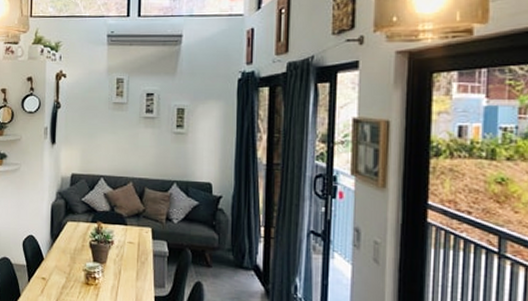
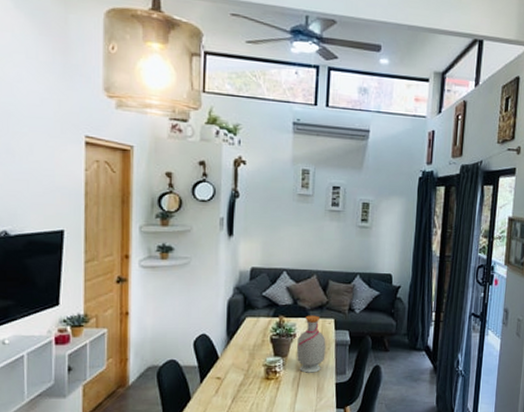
bottle: none [114,223,144,283] -> present [296,315,326,373]

